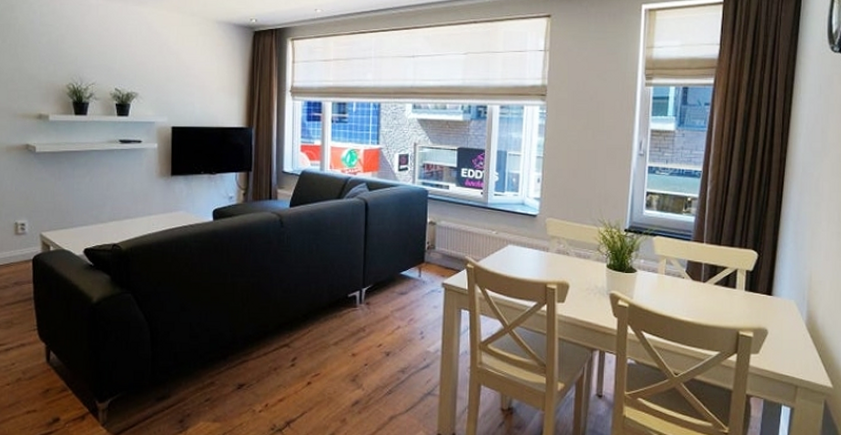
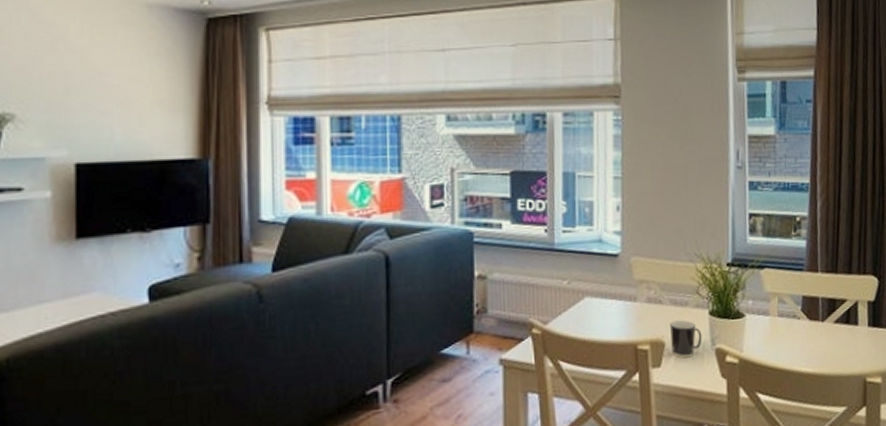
mug: none [574,269,600,298] -> present [670,320,702,359]

